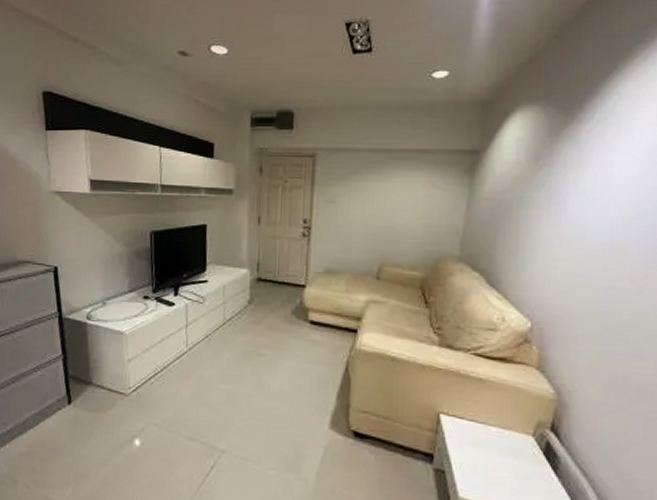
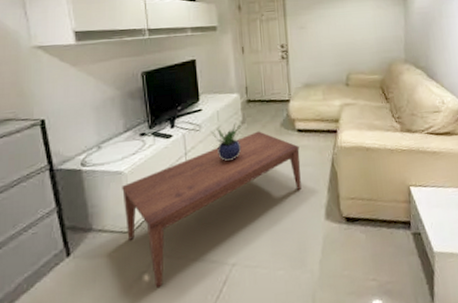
coffee table: none [122,315,310,455] -> present [122,131,301,287]
potted plant: none [214,300,248,342] -> present [210,122,242,162]

